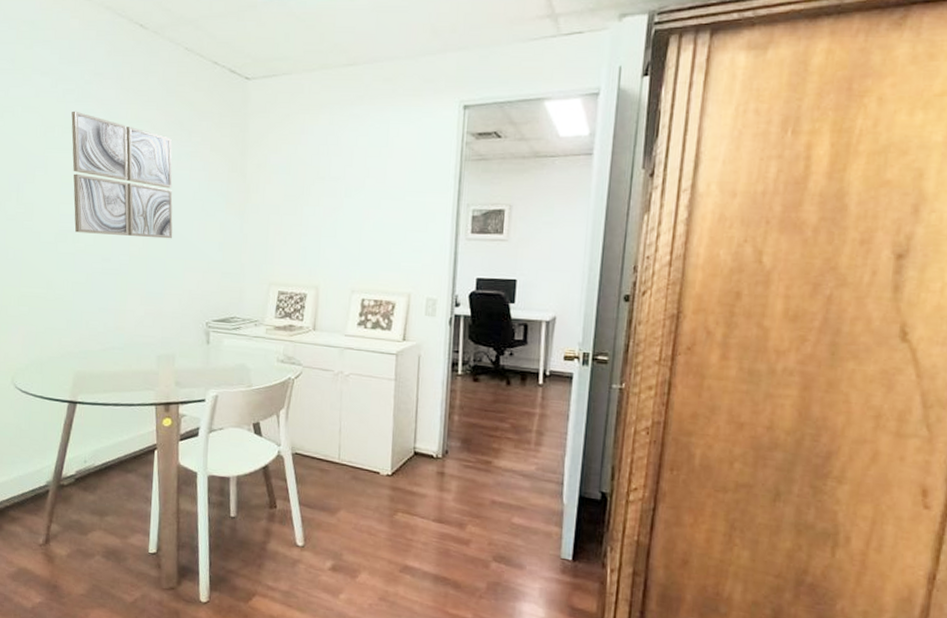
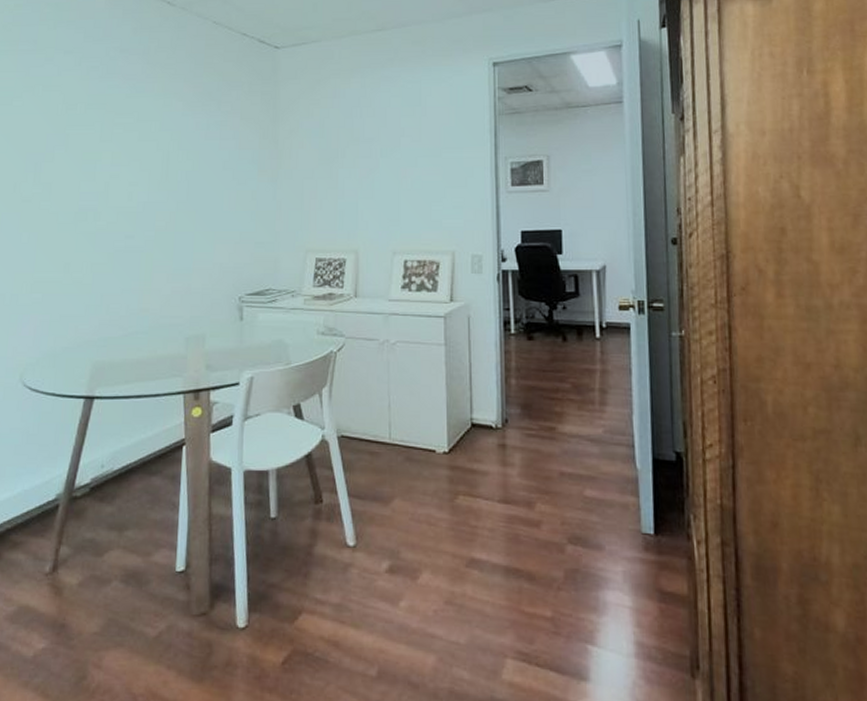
wall art: present [71,111,173,239] -> none [95,87,202,211]

